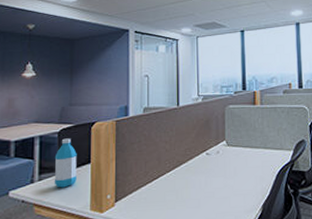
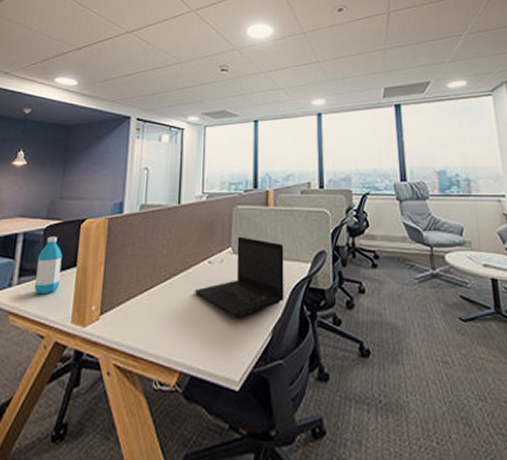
laptop: none [195,131,272,198] -> present [194,236,284,317]

